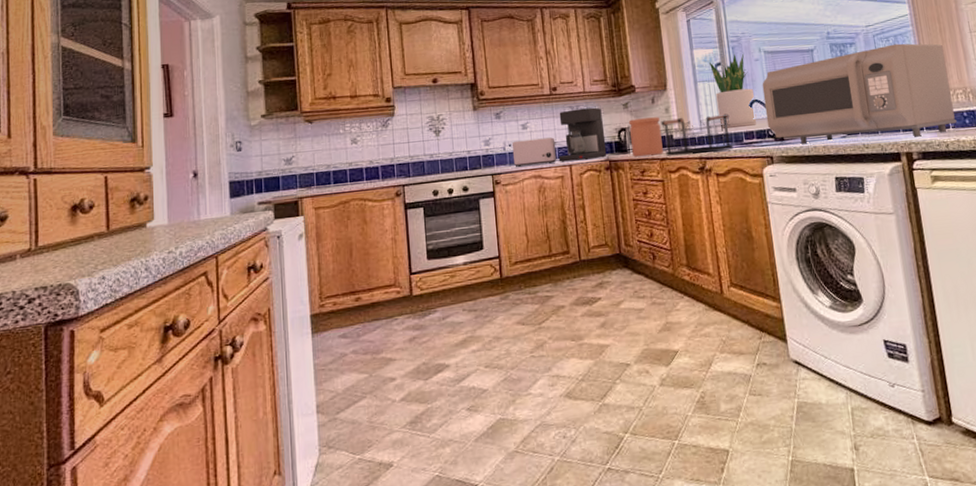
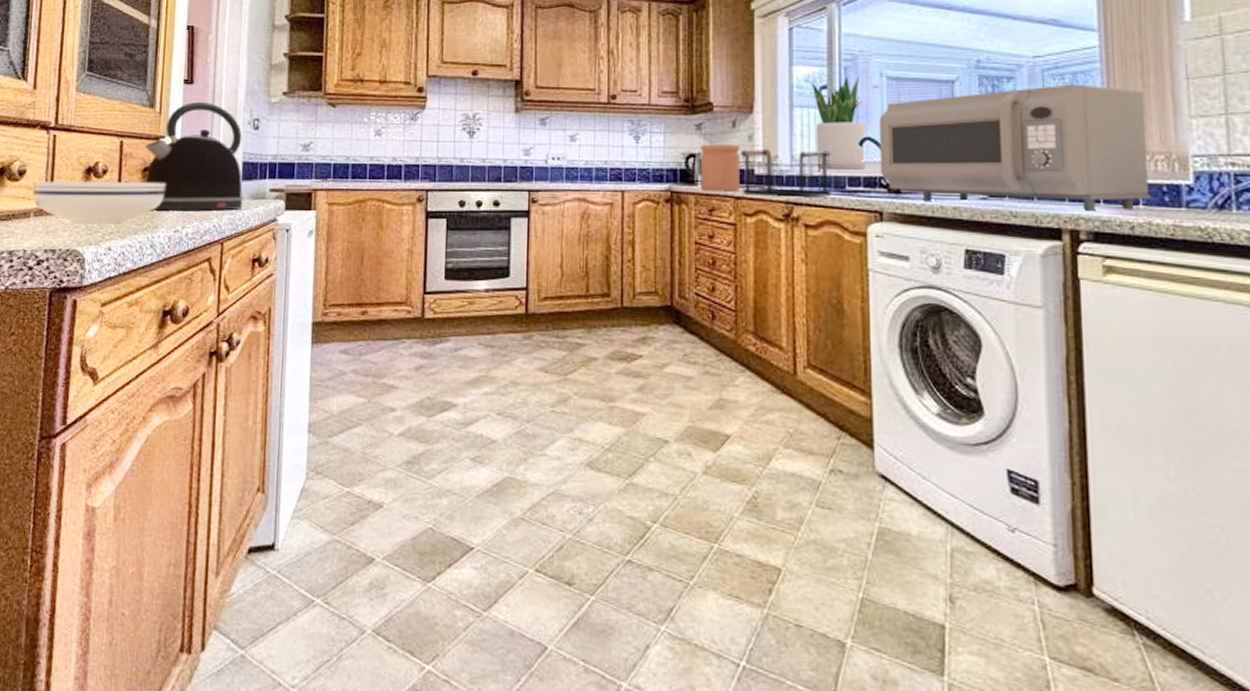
bowl: none [16,210,155,260] -> present [32,181,166,225]
kettle: none [129,131,234,236] -> present [144,101,245,211]
toaster: present [511,137,557,168] -> none [555,154,609,187]
coffee maker: present [558,107,607,162] -> none [609,124,669,188]

